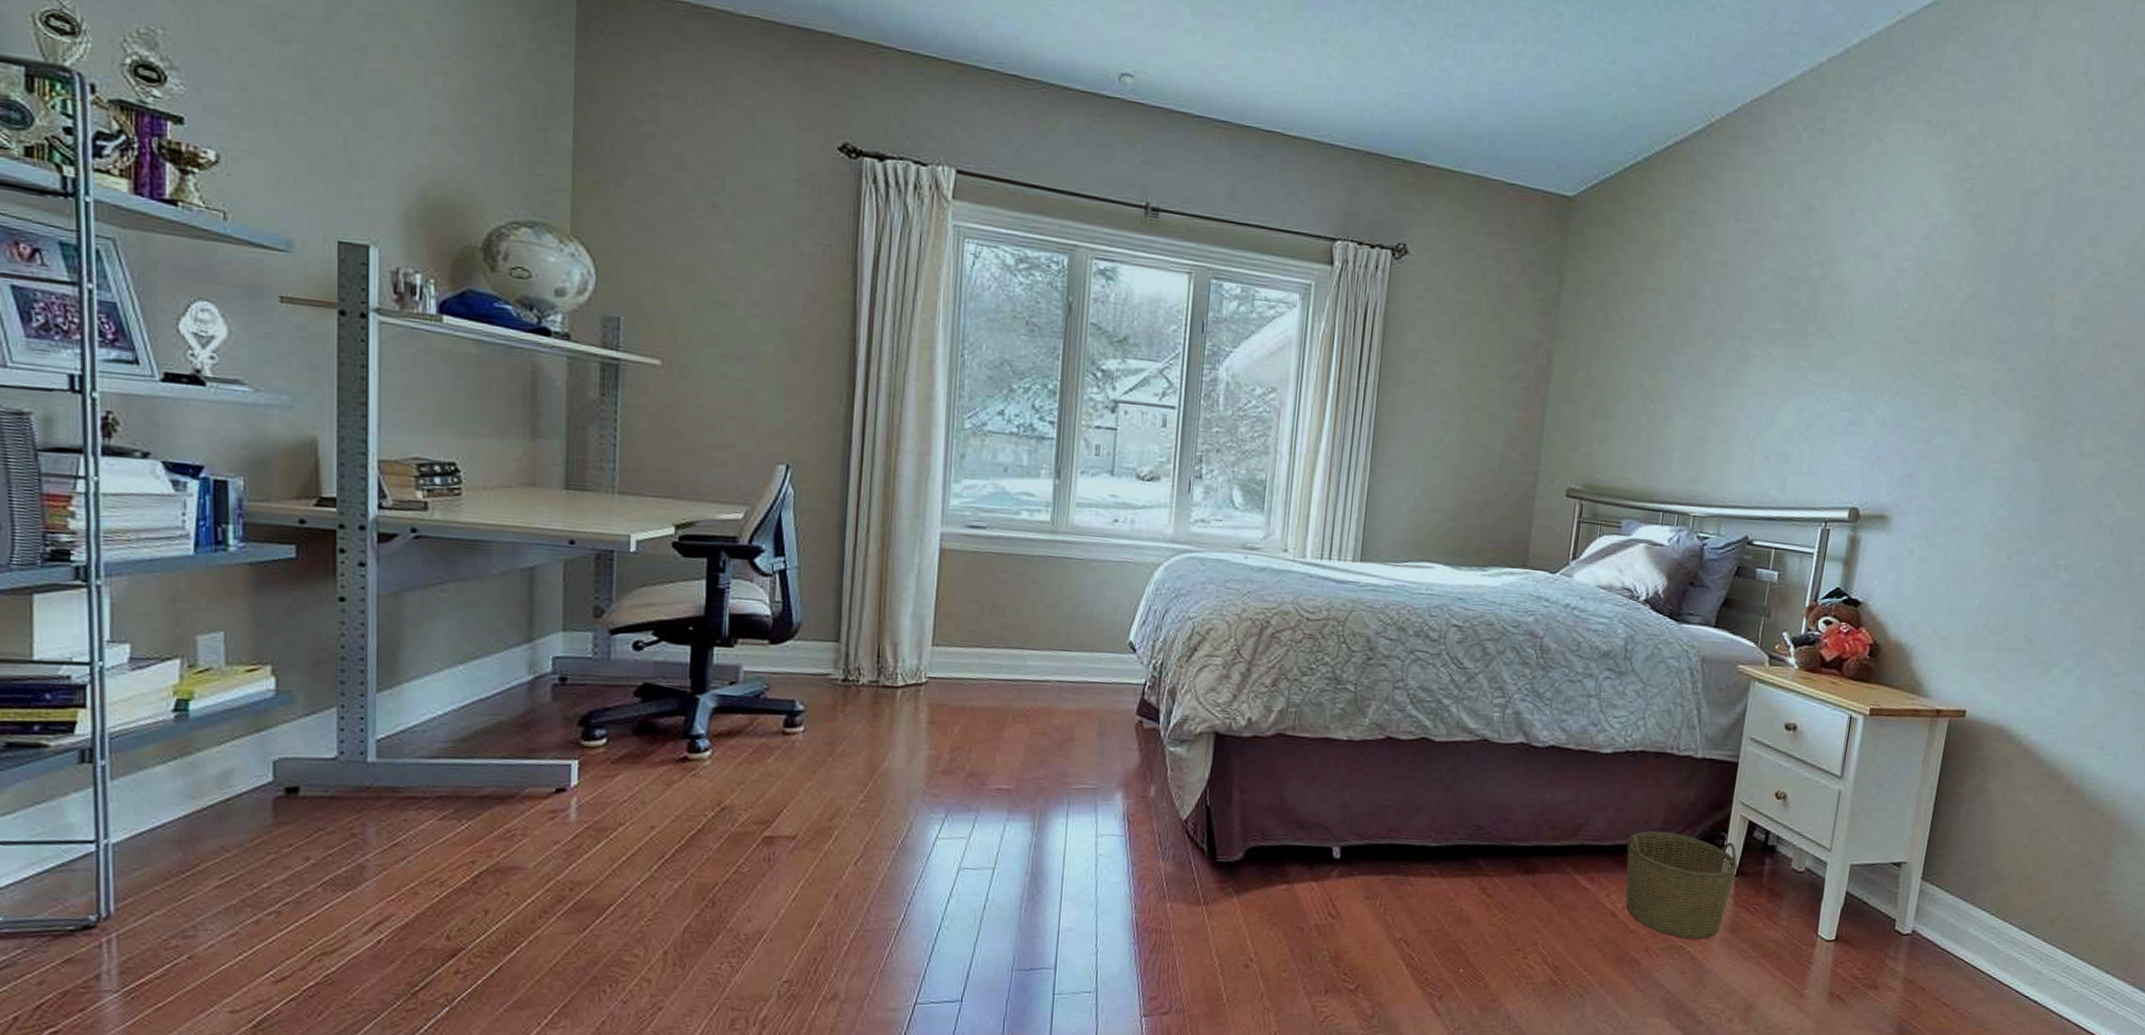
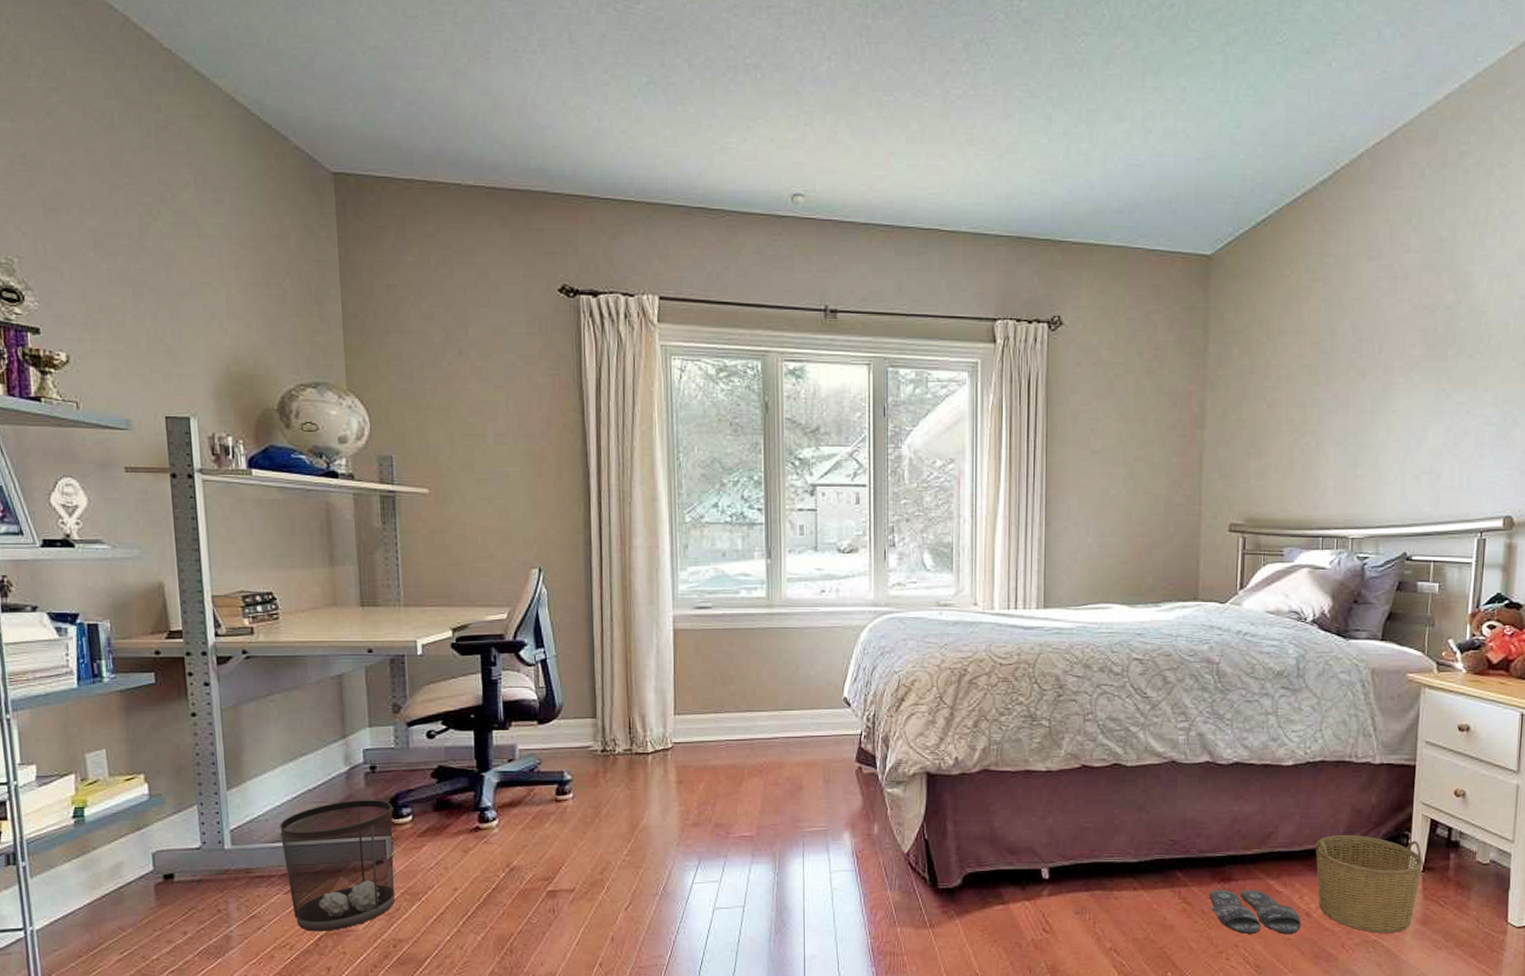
waste bin: none [440,715,582,867] -> present [280,800,396,932]
slippers: none [1512,881,1606,934] -> present [1210,889,1301,934]

